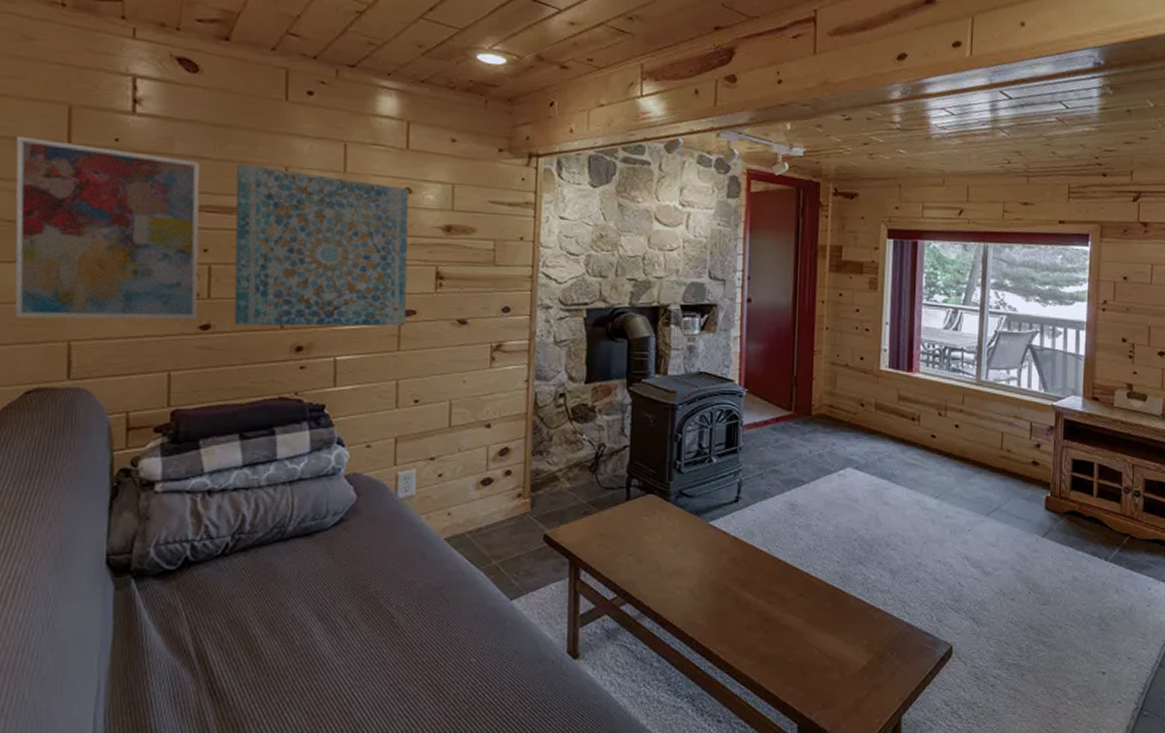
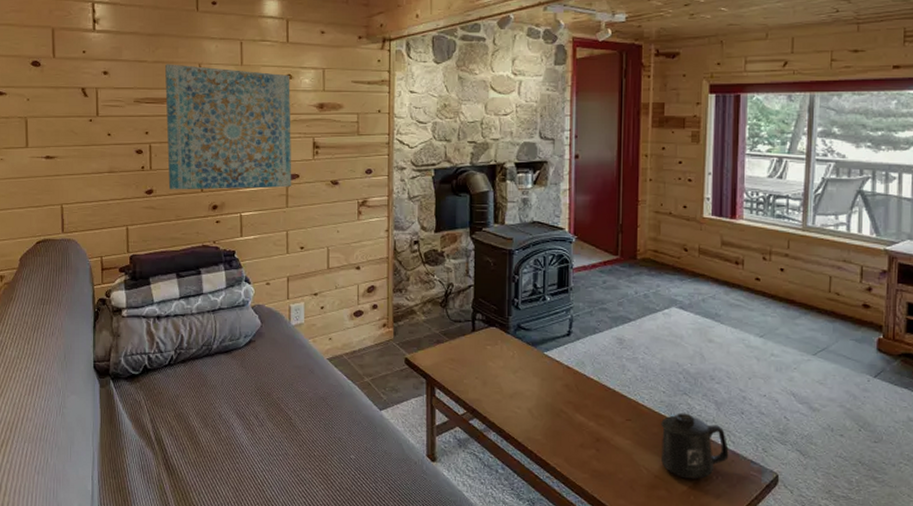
wall art: present [14,135,200,320] -> none [21,54,144,188]
mug: none [834,584,904,657] -> present [661,413,729,479]

